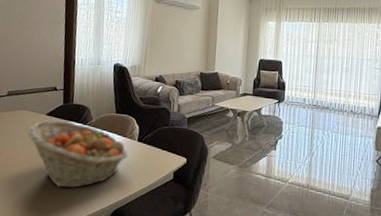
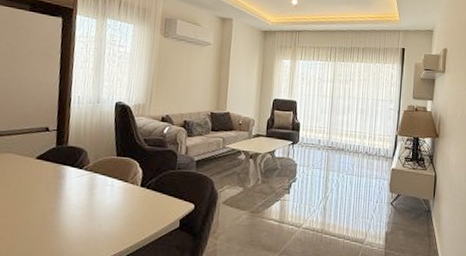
fruit basket: present [27,120,128,188] -> none [13,165,130,240]

